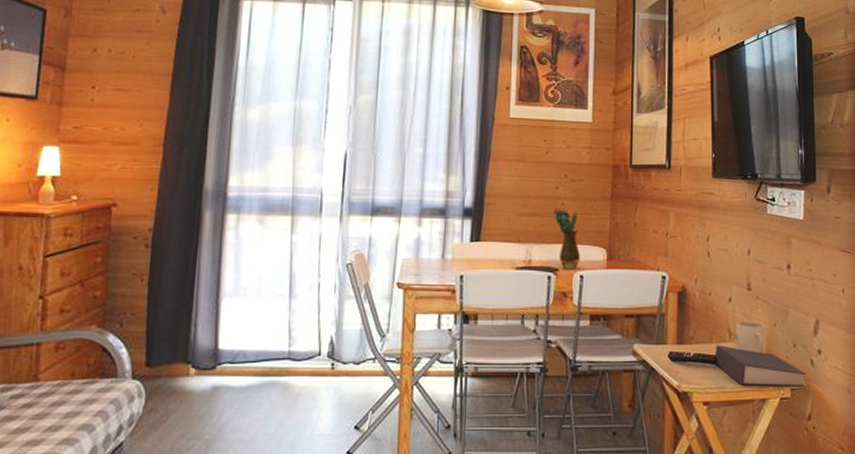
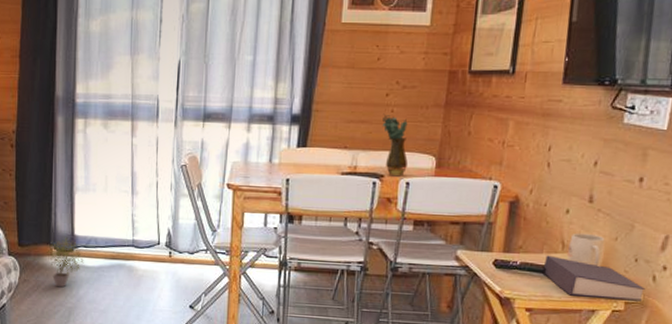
potted plant: none [182,352,229,415] -> present [47,237,84,288]

